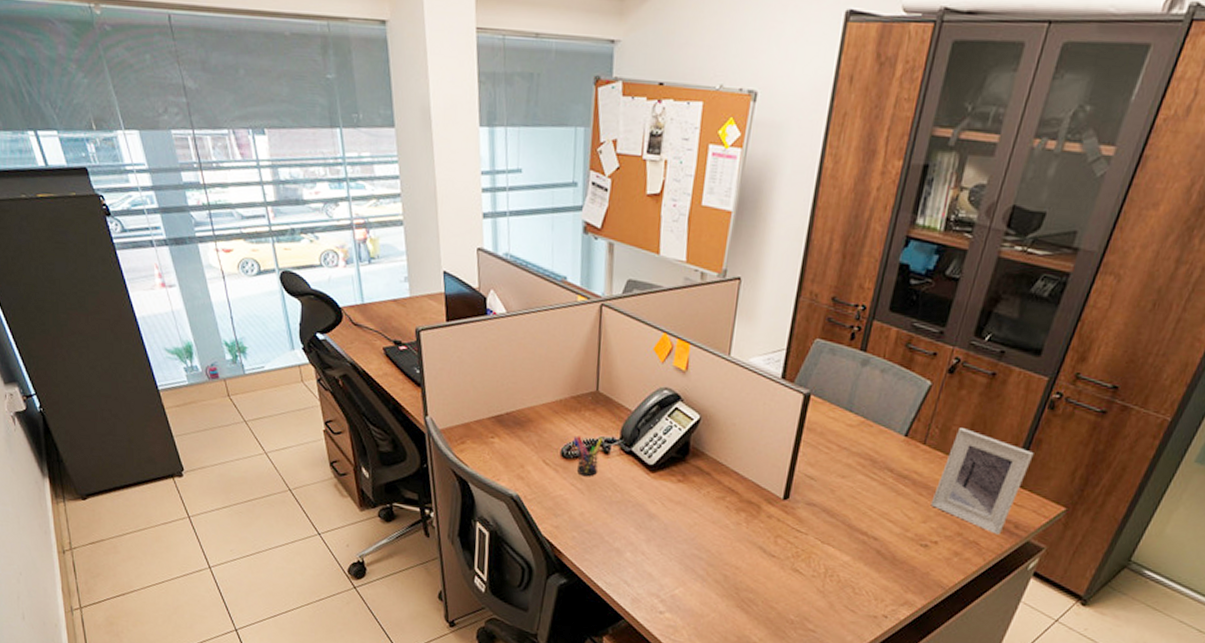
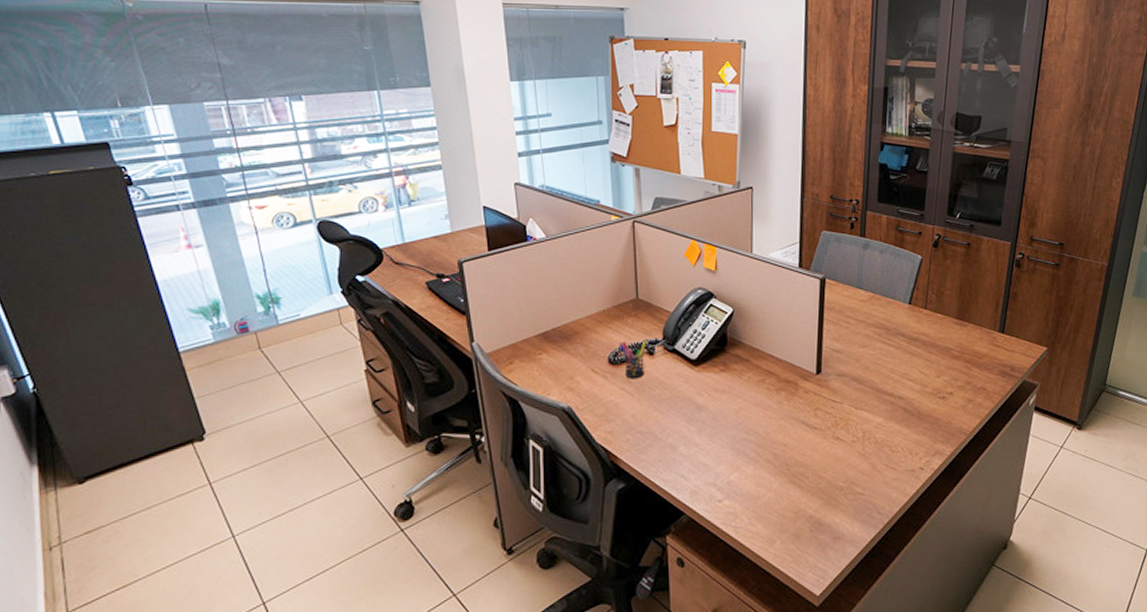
picture frame: present [930,428,1034,535] -> none [940,291,1013,379]

